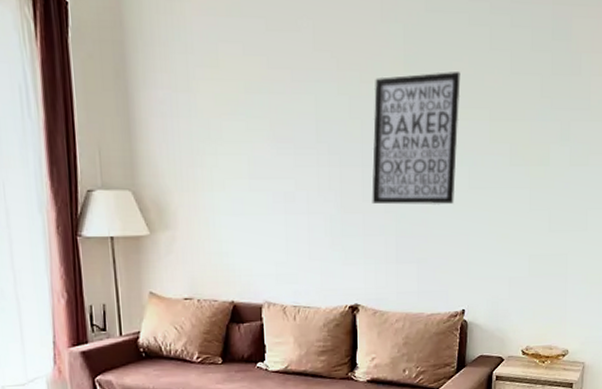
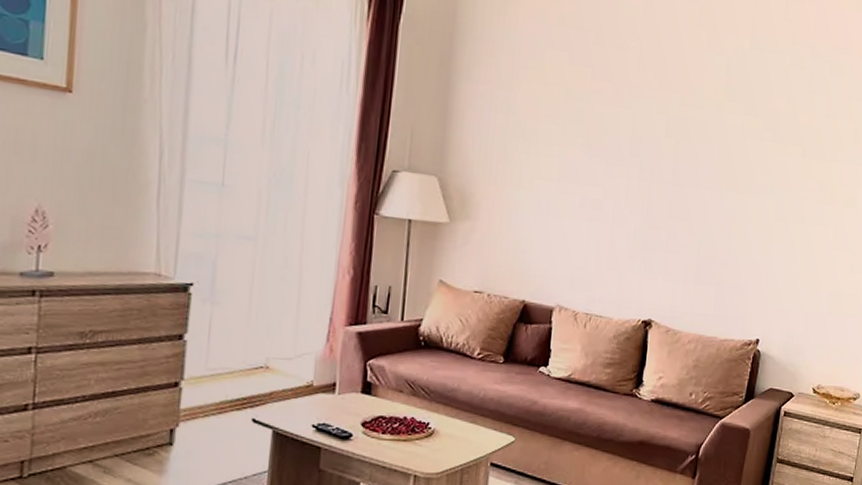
wall art: present [372,72,461,205] -> none [678,102,778,232]

